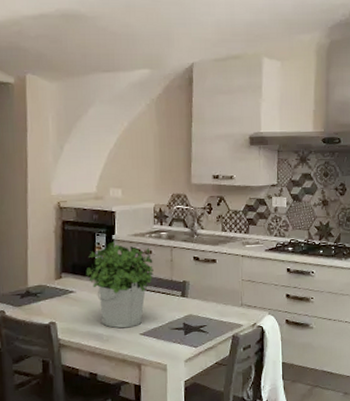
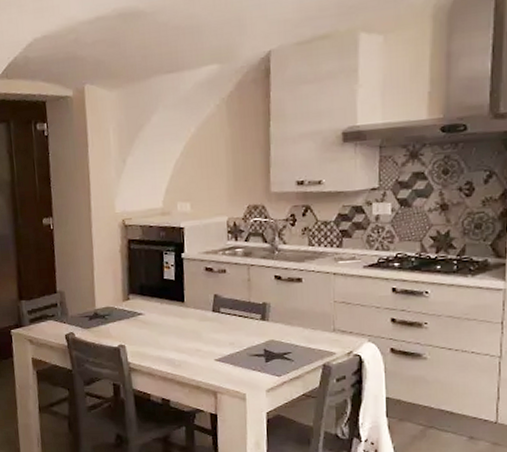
potted plant: present [86,241,154,328] -> none [154,260,229,353]

